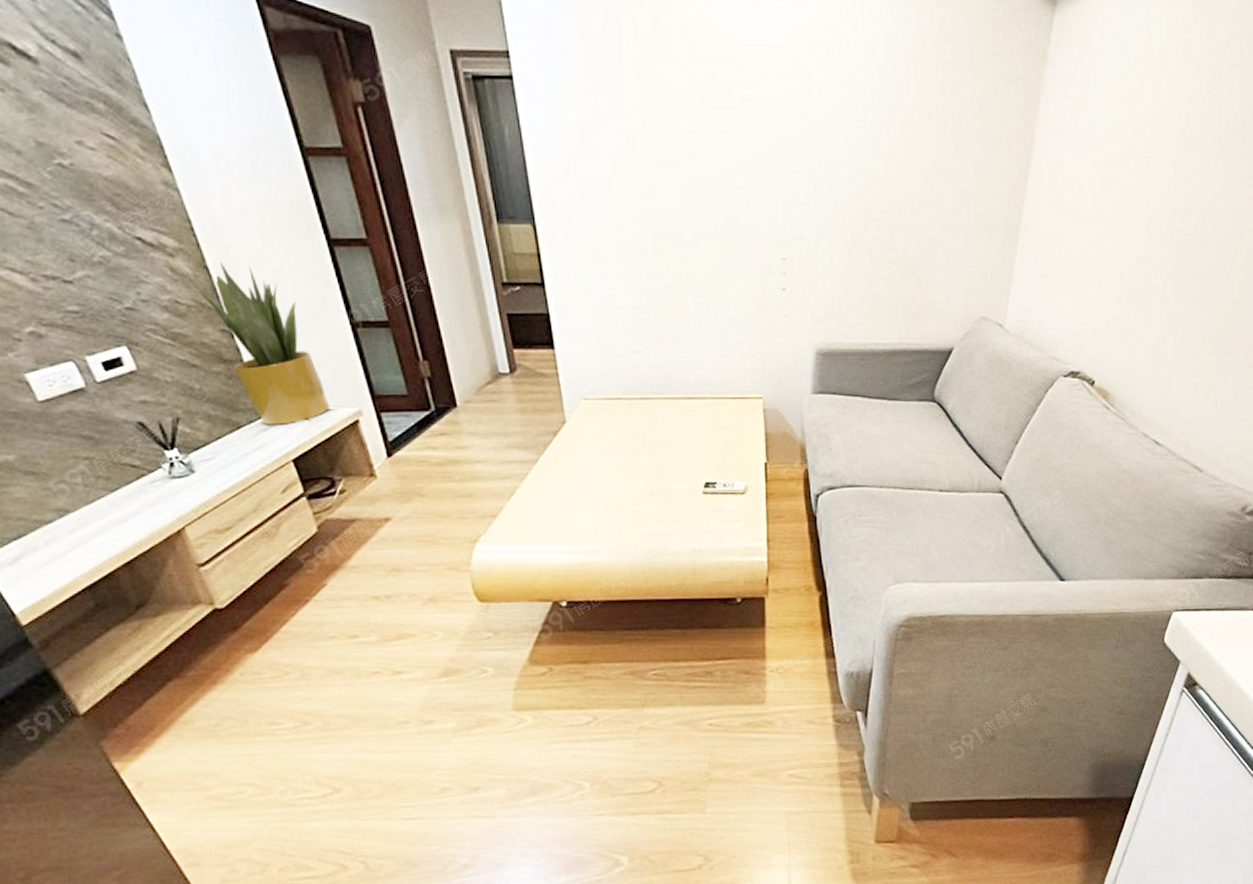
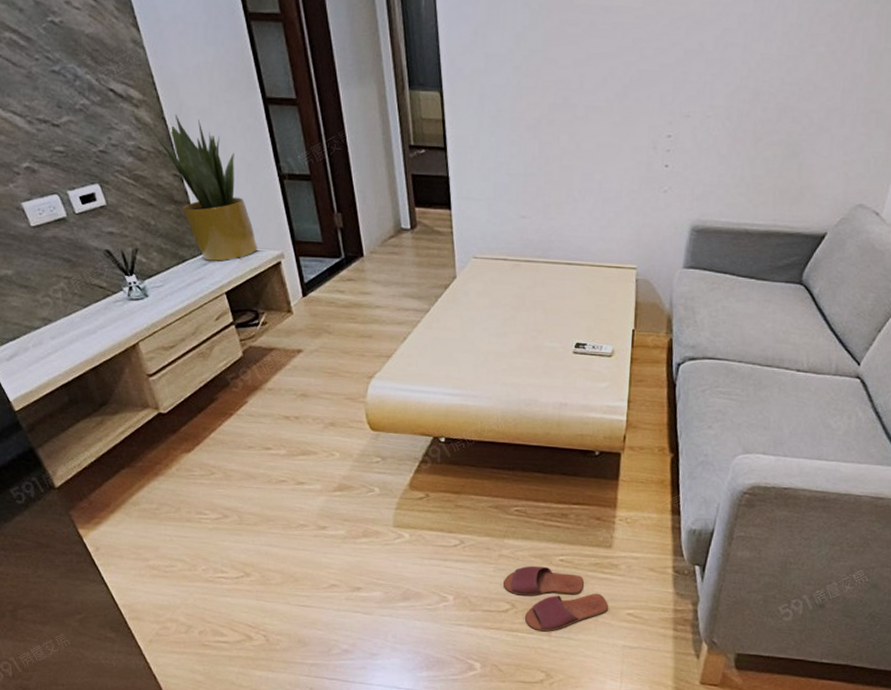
slippers: none [647,734,767,809] -> present [504,565,608,632]

